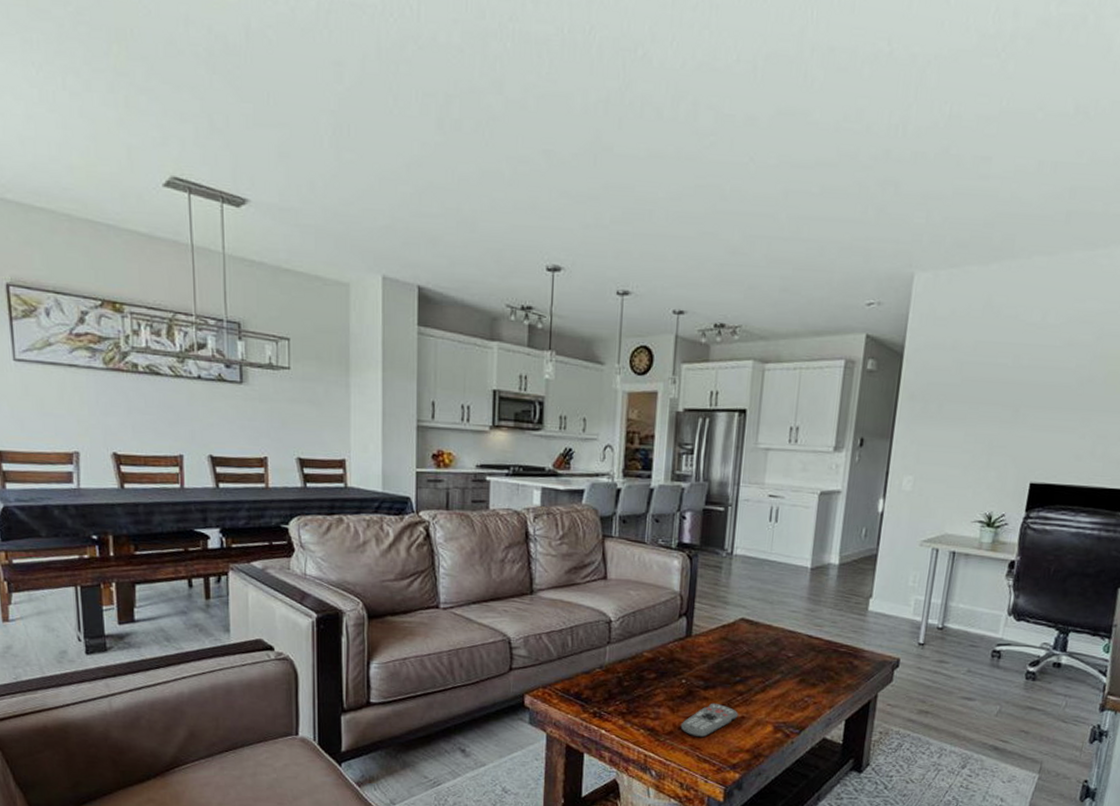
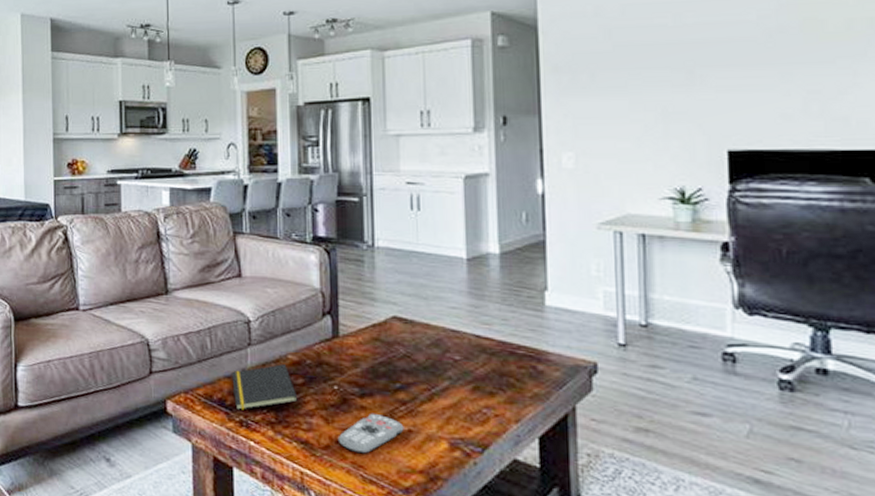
notepad: none [589,661,649,703] -> present [232,364,298,410]

